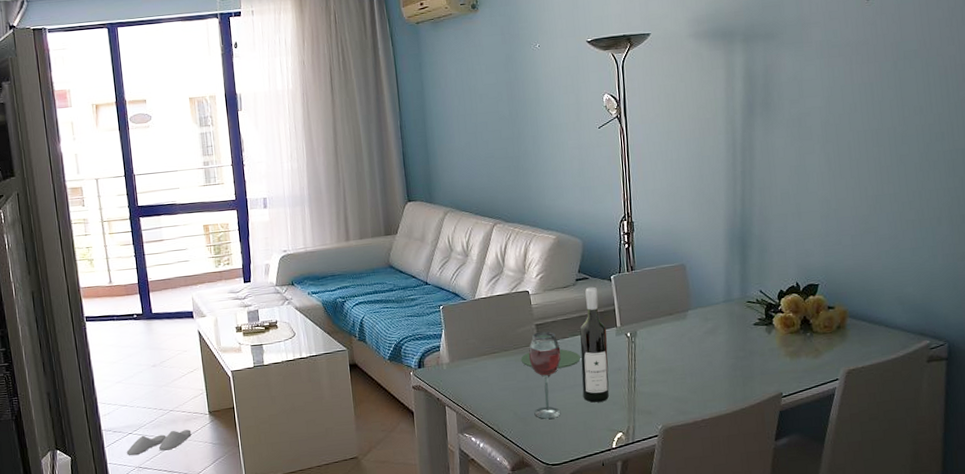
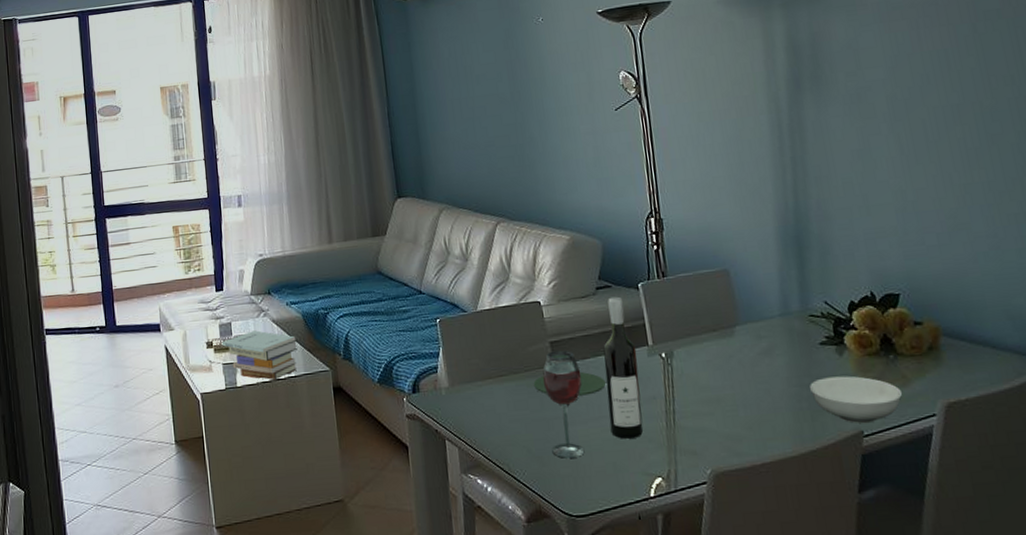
slippers: present [126,429,192,456] -> none [84,462,156,492]
books: none [249,316,318,359] -> present [221,330,297,381]
bowl: none [744,349,815,387] -> present [810,375,903,424]

